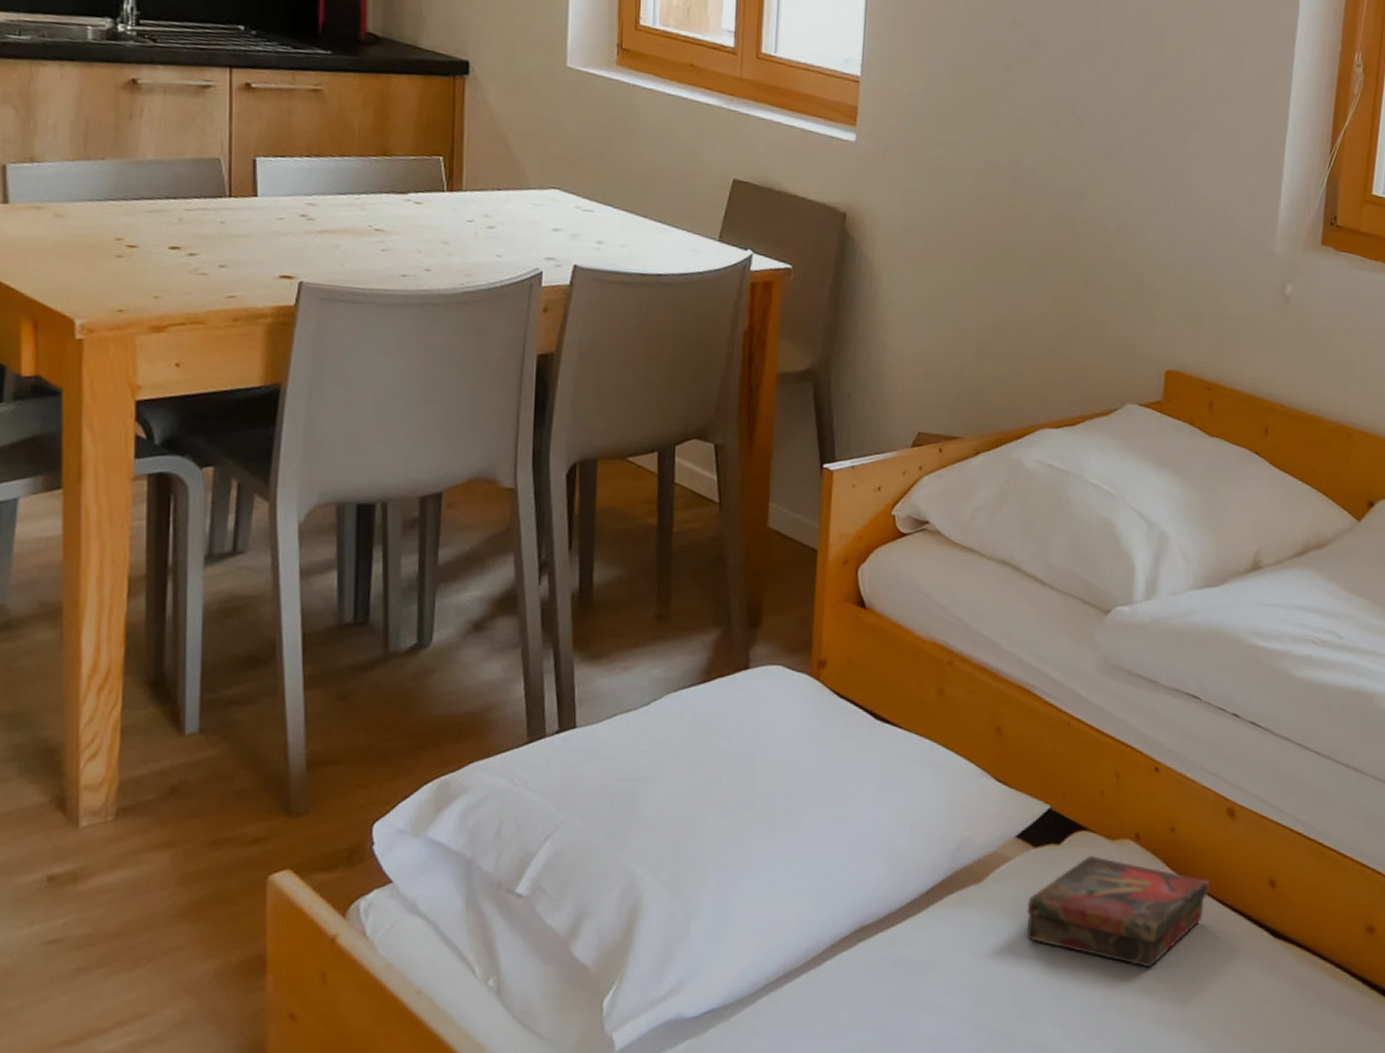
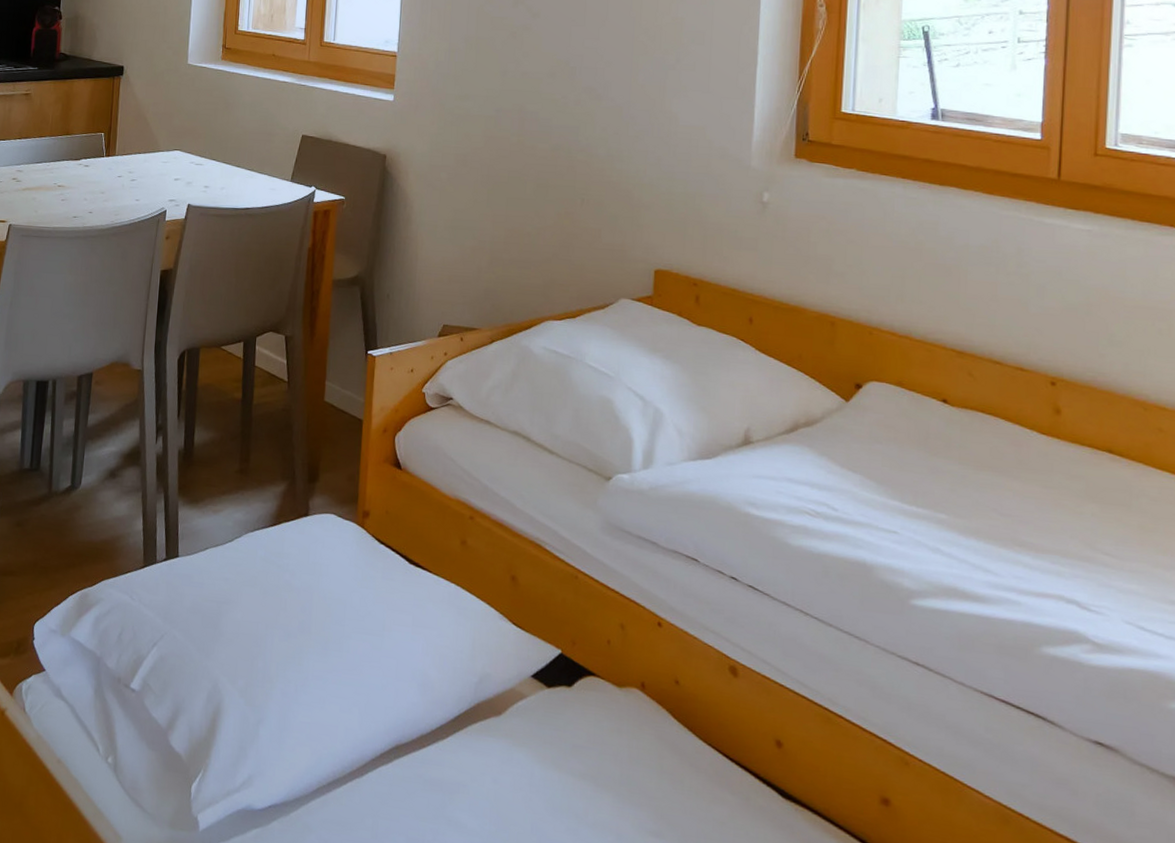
book: present [1026,856,1209,968] -> none [542,700,715,814]

